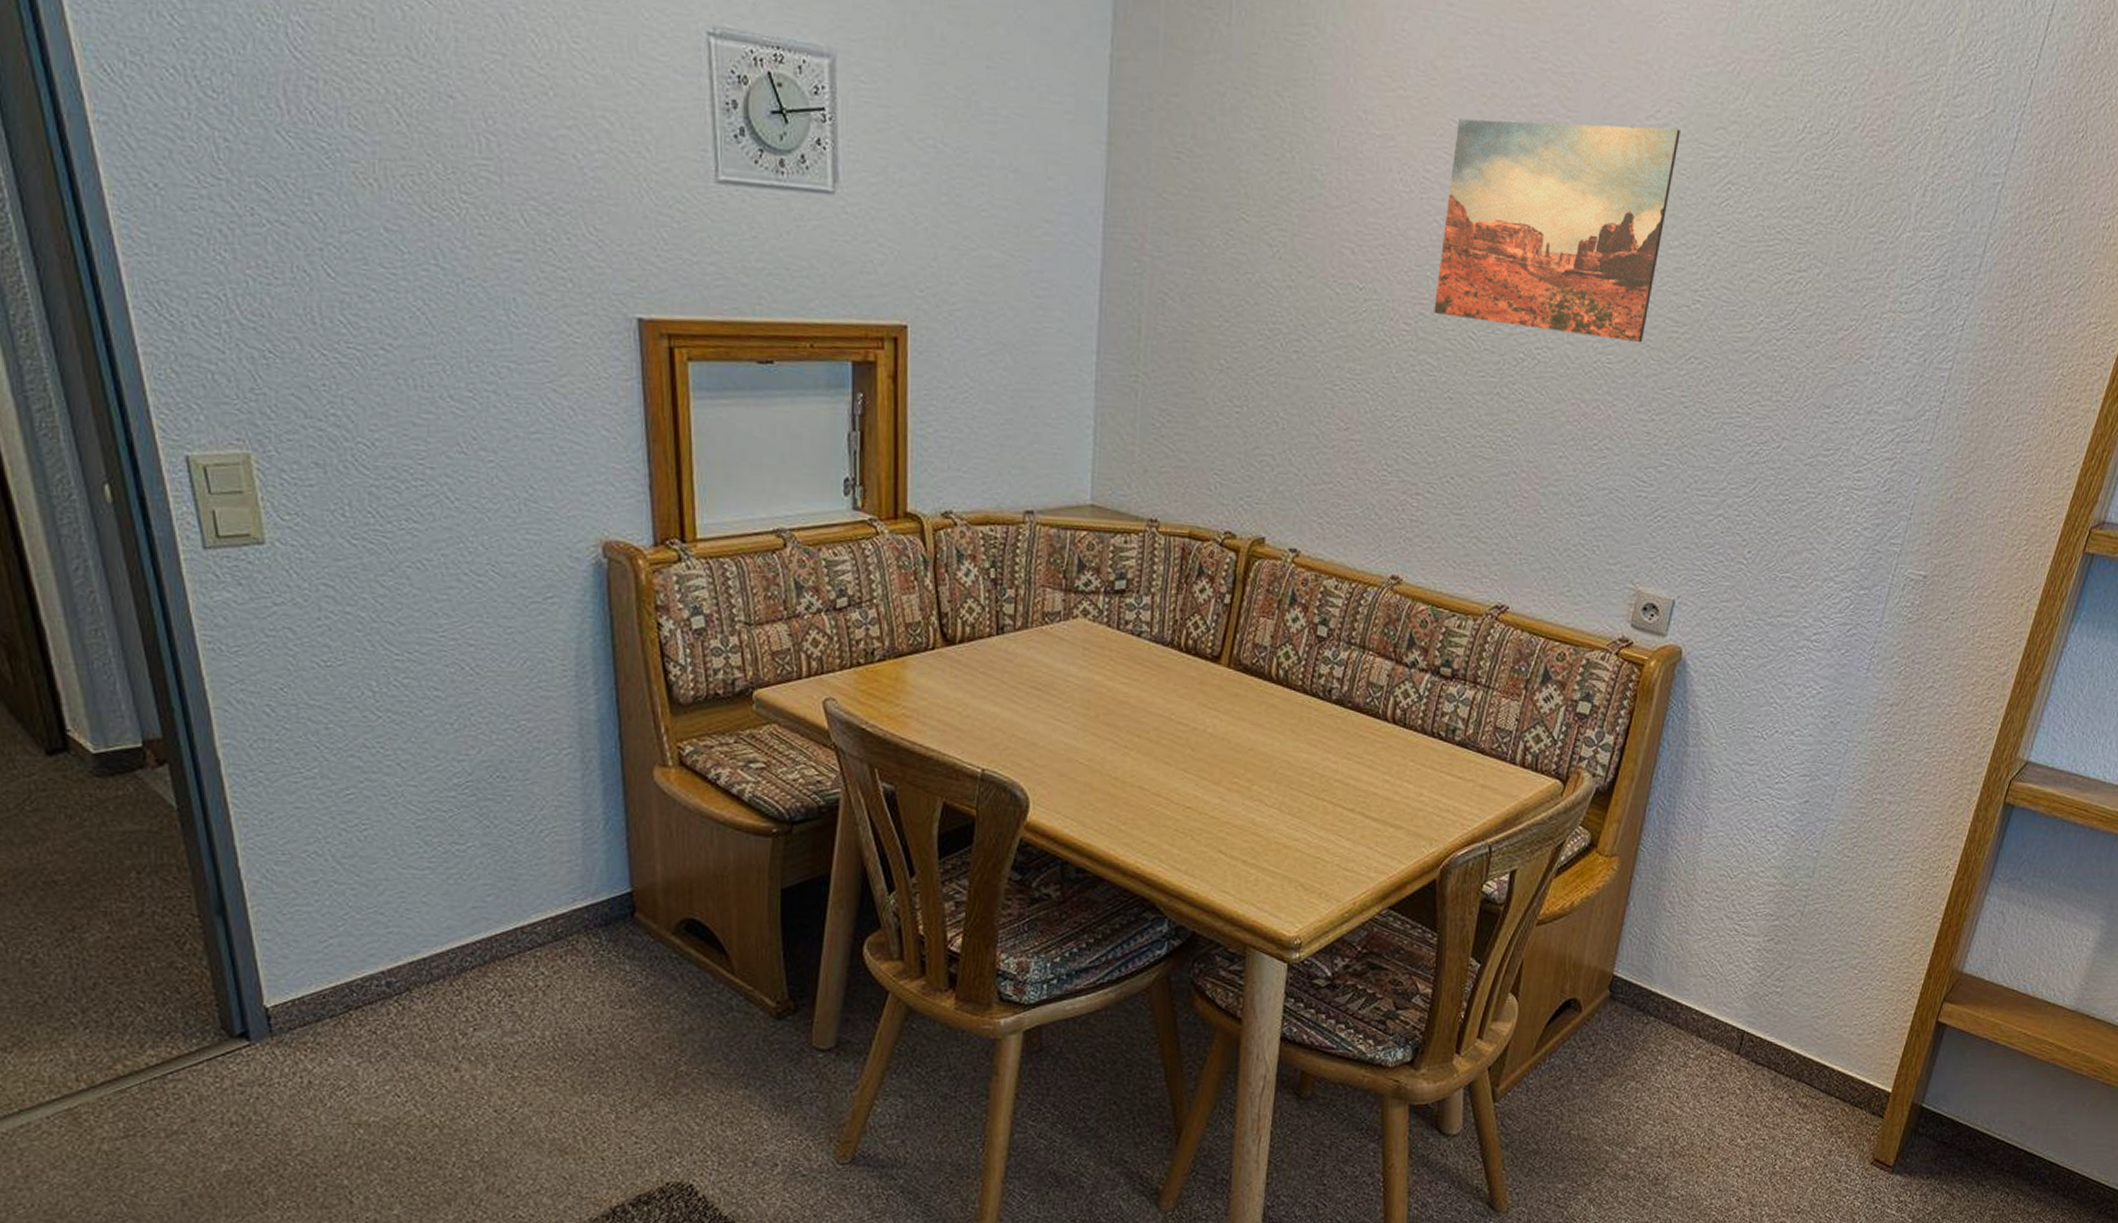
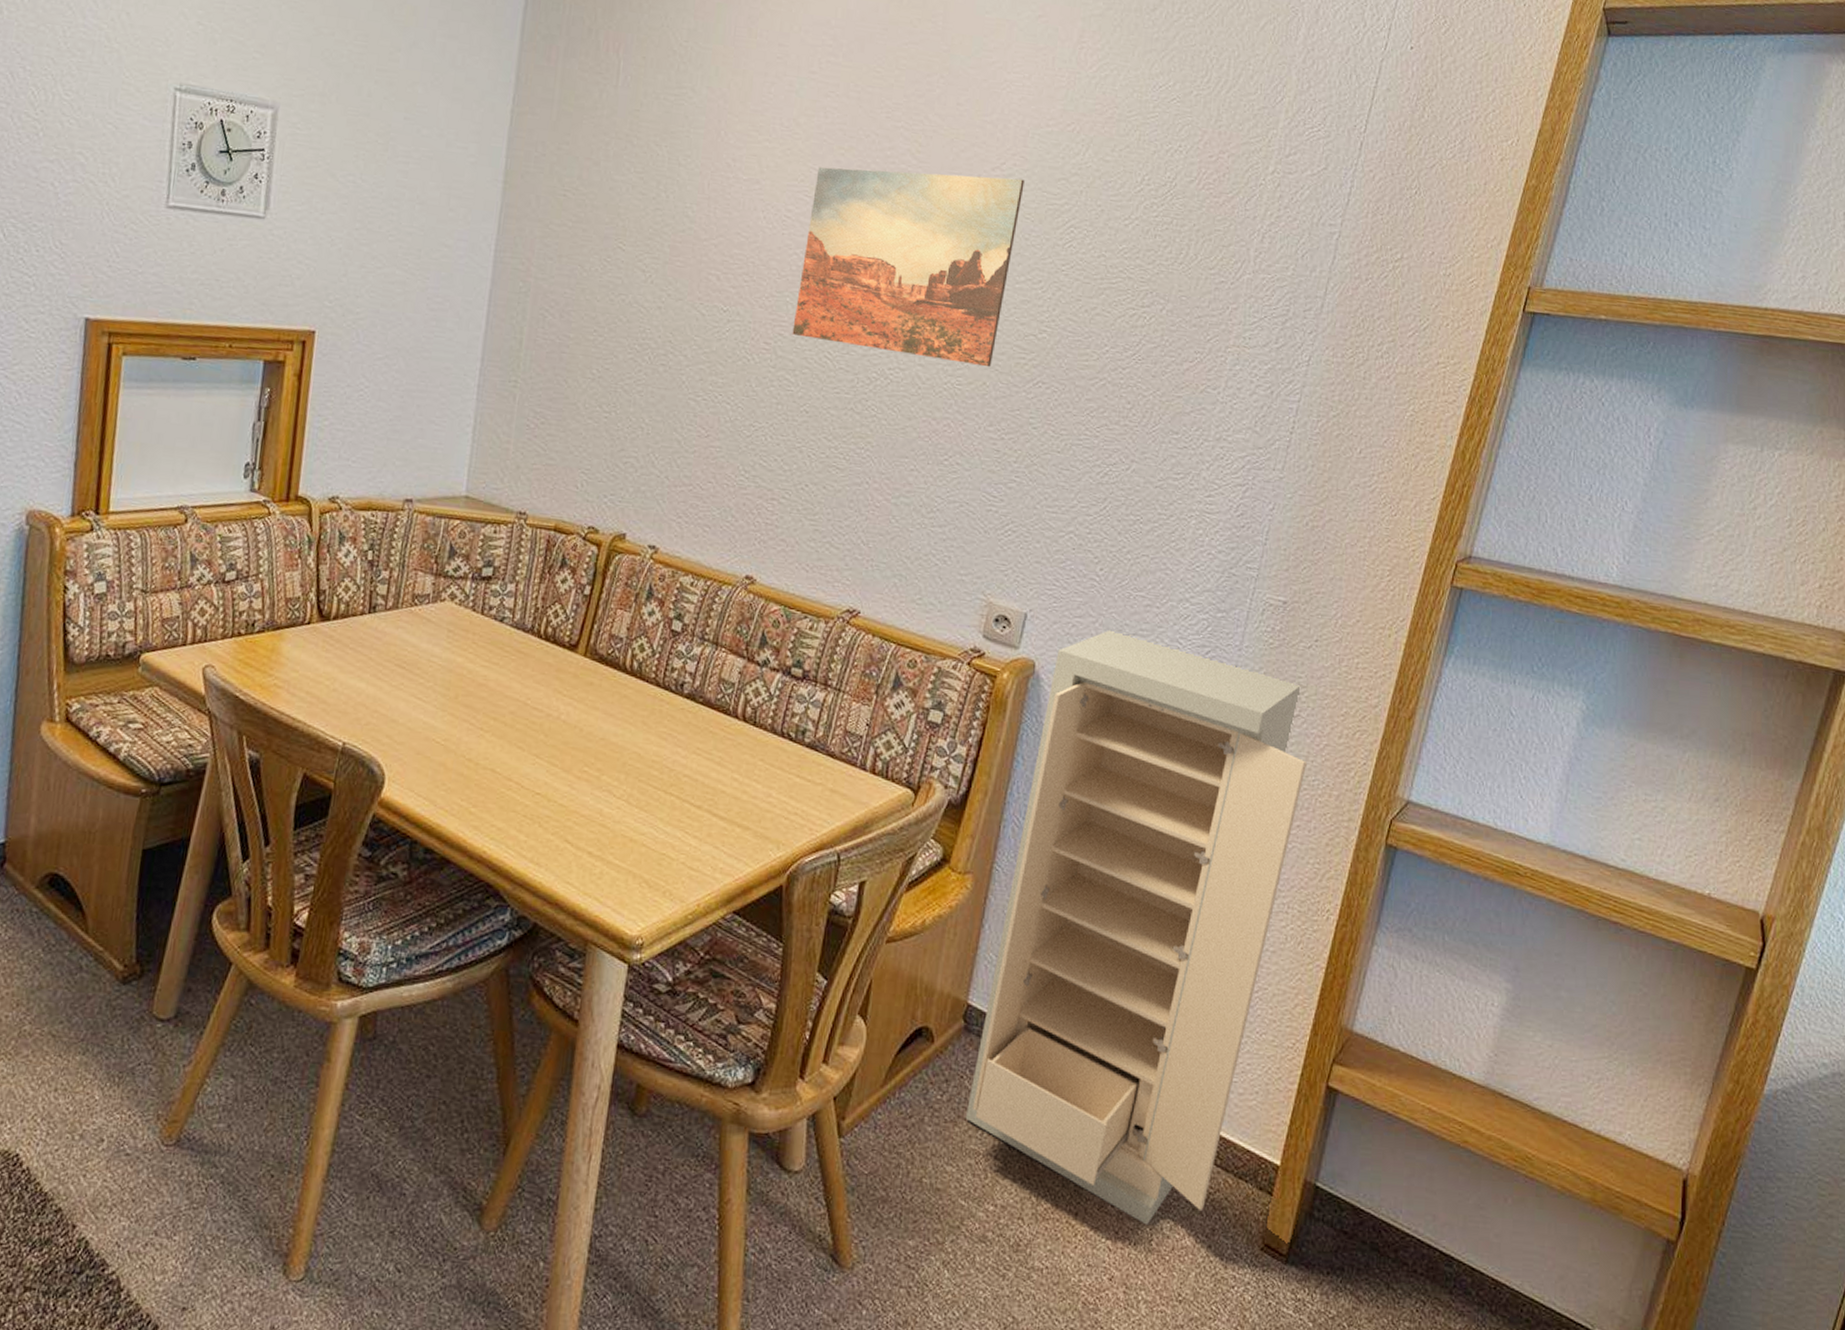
storage cabinet: none [1610,612,1937,1153] -> present [965,629,1307,1226]

